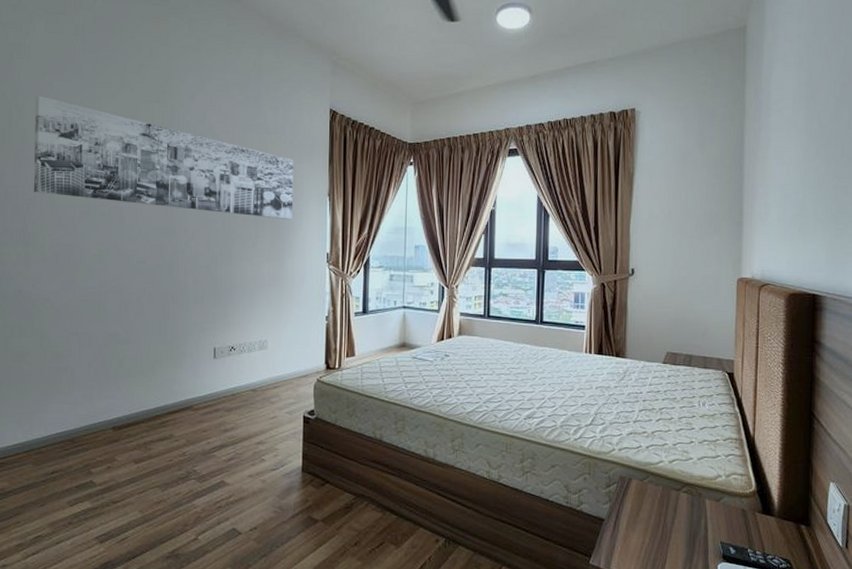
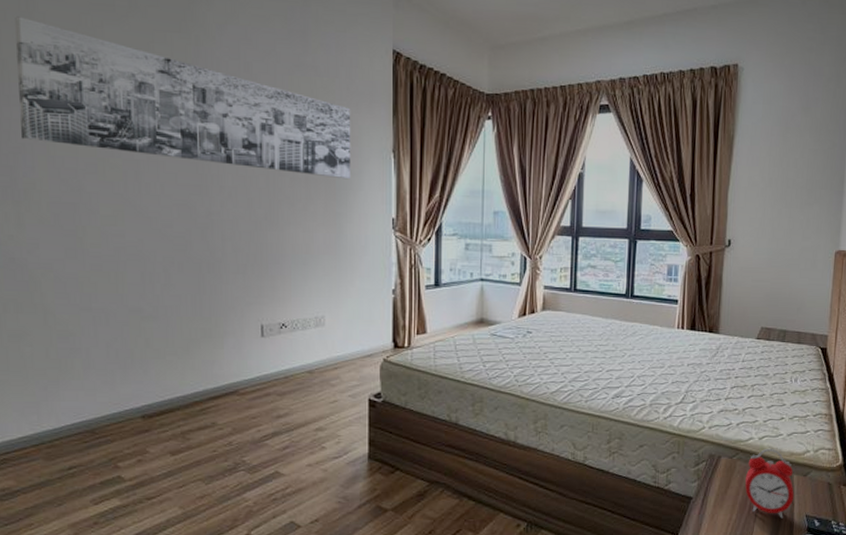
alarm clock: none [656,472,707,544] -> present [745,448,794,519]

